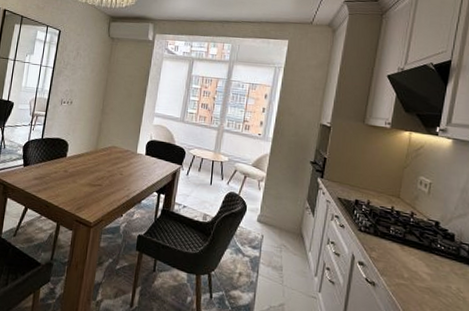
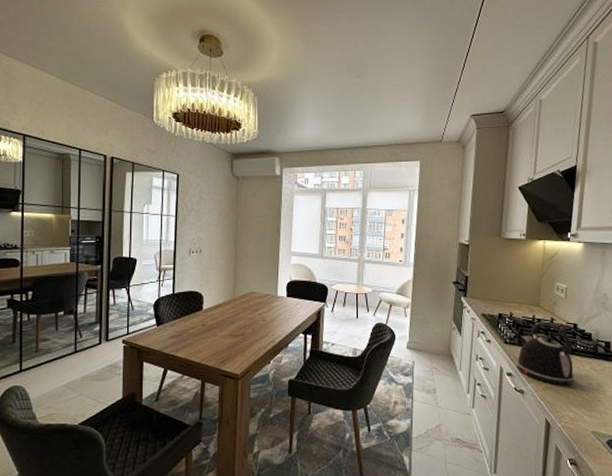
kettle: none [370,213,432,285] -> present [516,321,574,386]

